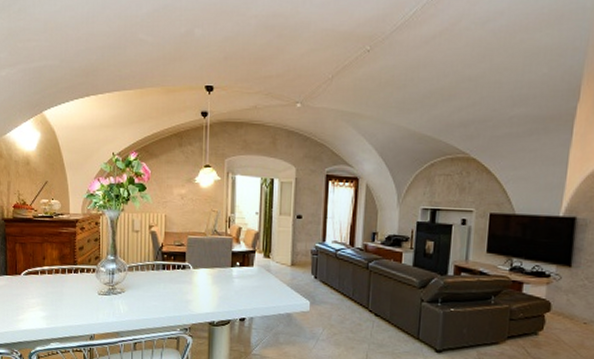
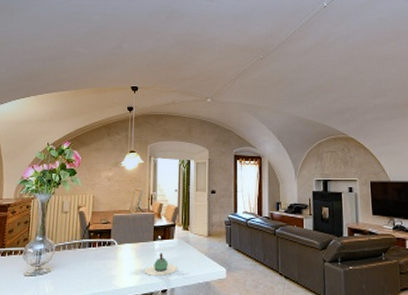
teapot: none [221,280,257,304] -> present [144,253,177,276]

